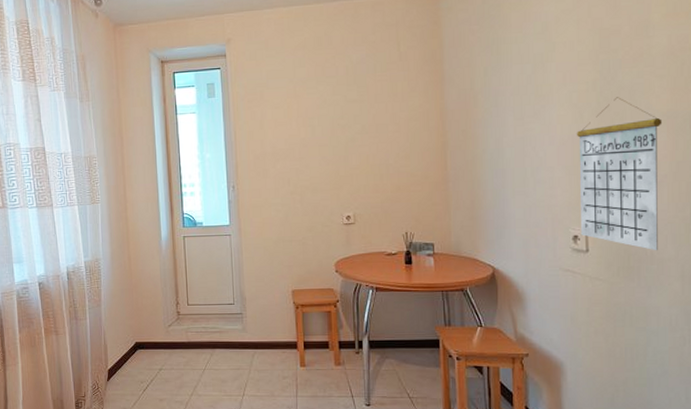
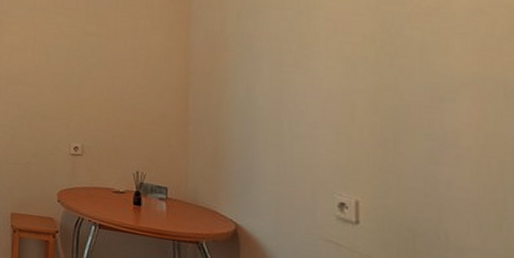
calendar: present [576,97,663,251] -> none [347,53,465,237]

